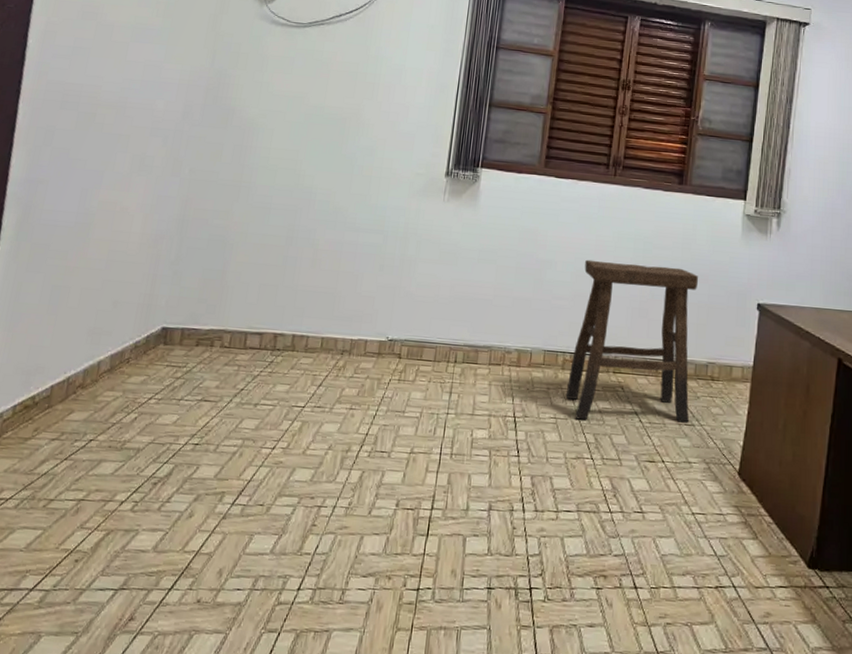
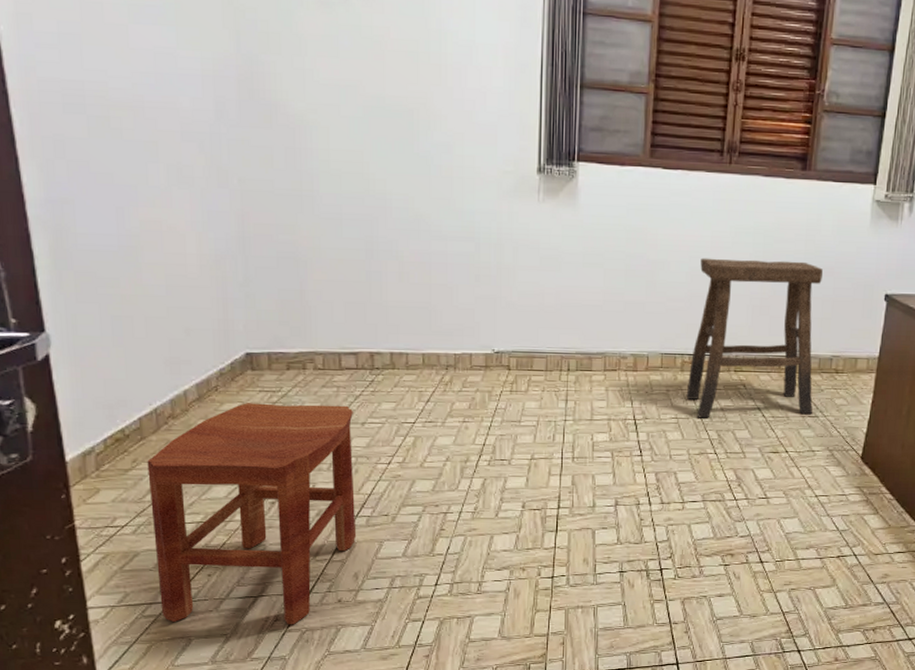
stool: none [20,376,249,627] -> present [147,403,357,625]

